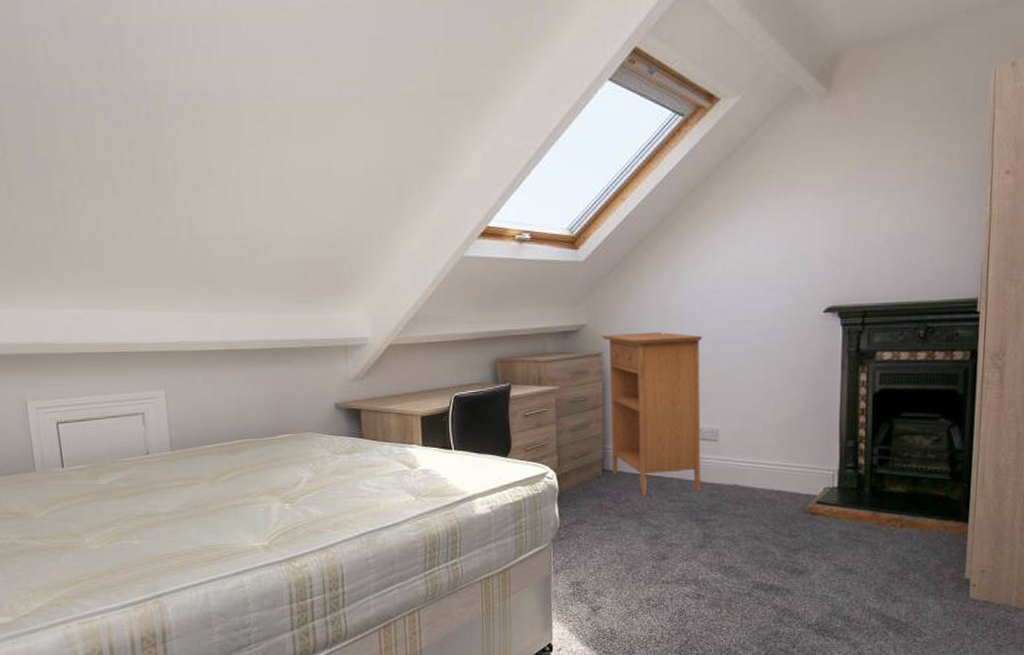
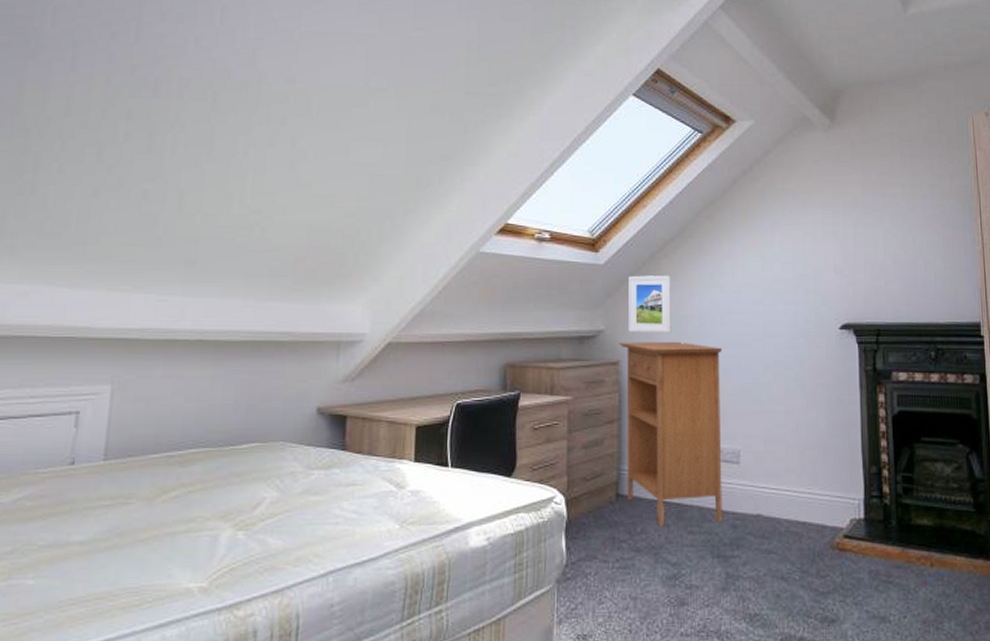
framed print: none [608,269,652,325] -> present [627,275,672,333]

